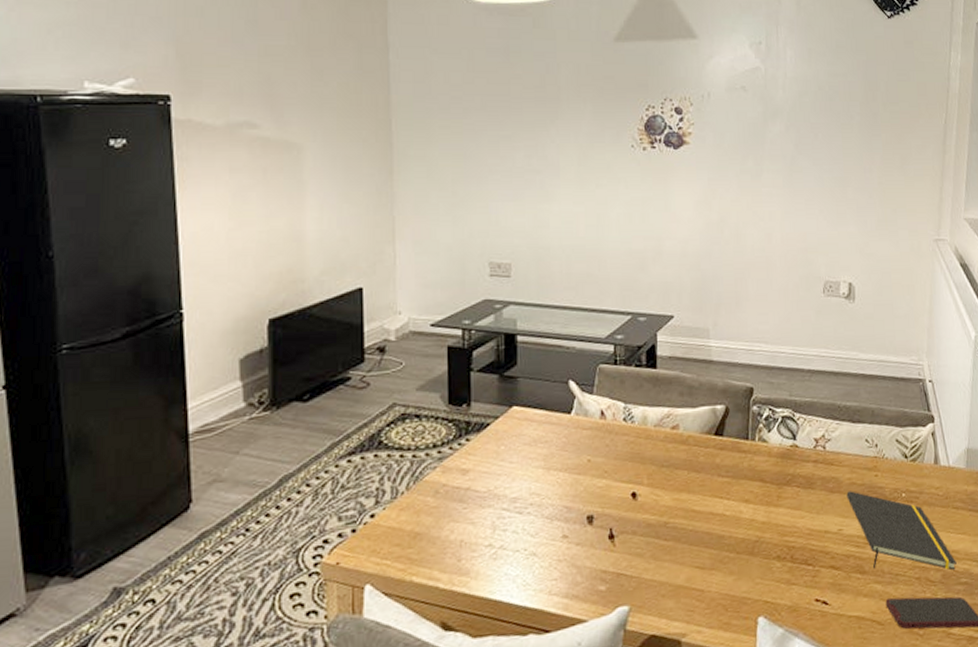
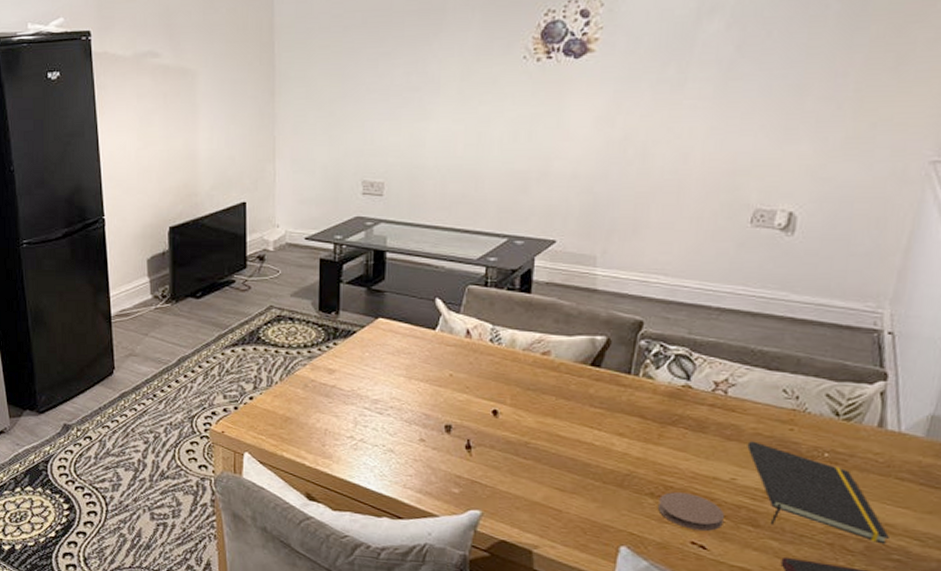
coaster: none [785,550,838,587] -> present [658,492,724,531]

